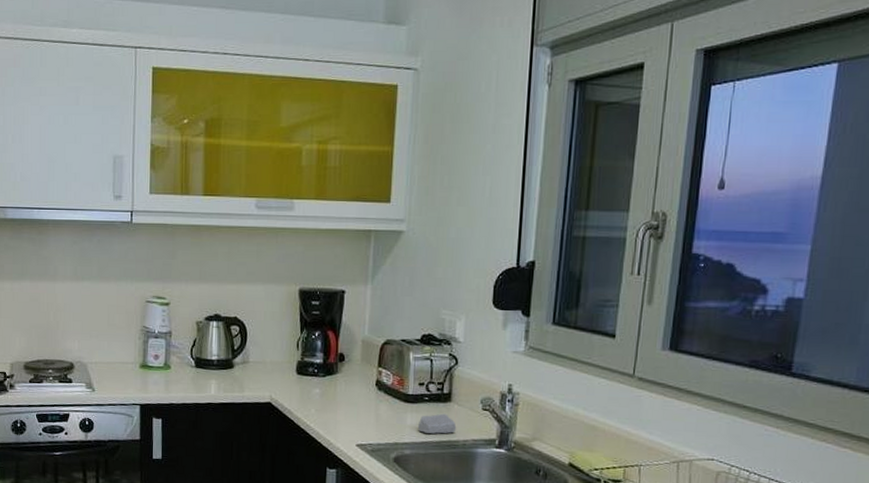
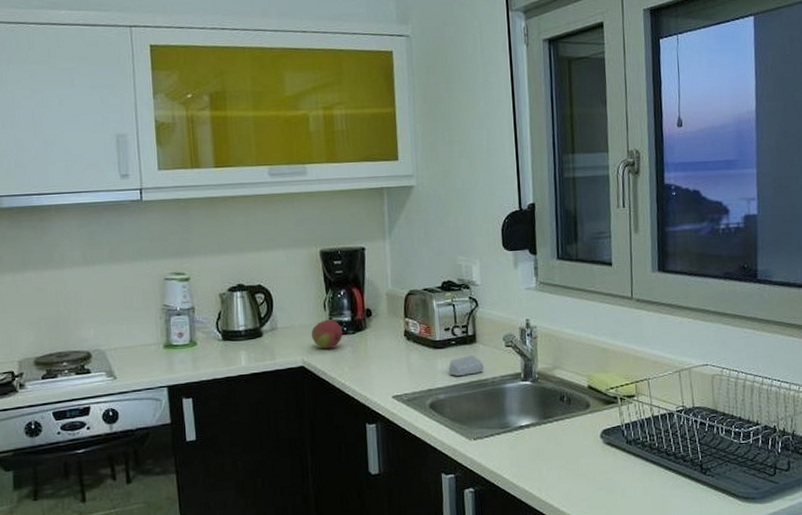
fruit: none [282,359,313,388] -> present [312,319,343,349]

